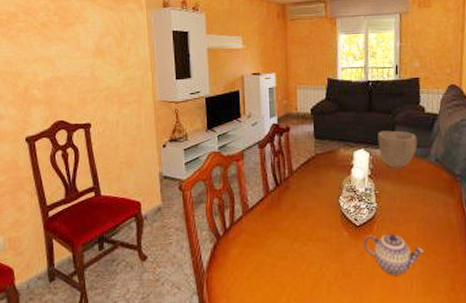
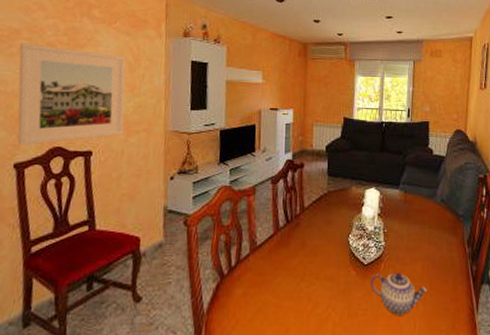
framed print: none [18,25,116,120] -> present [17,43,126,145]
bowl: present [378,130,417,168] -> none [389,170,425,208]

